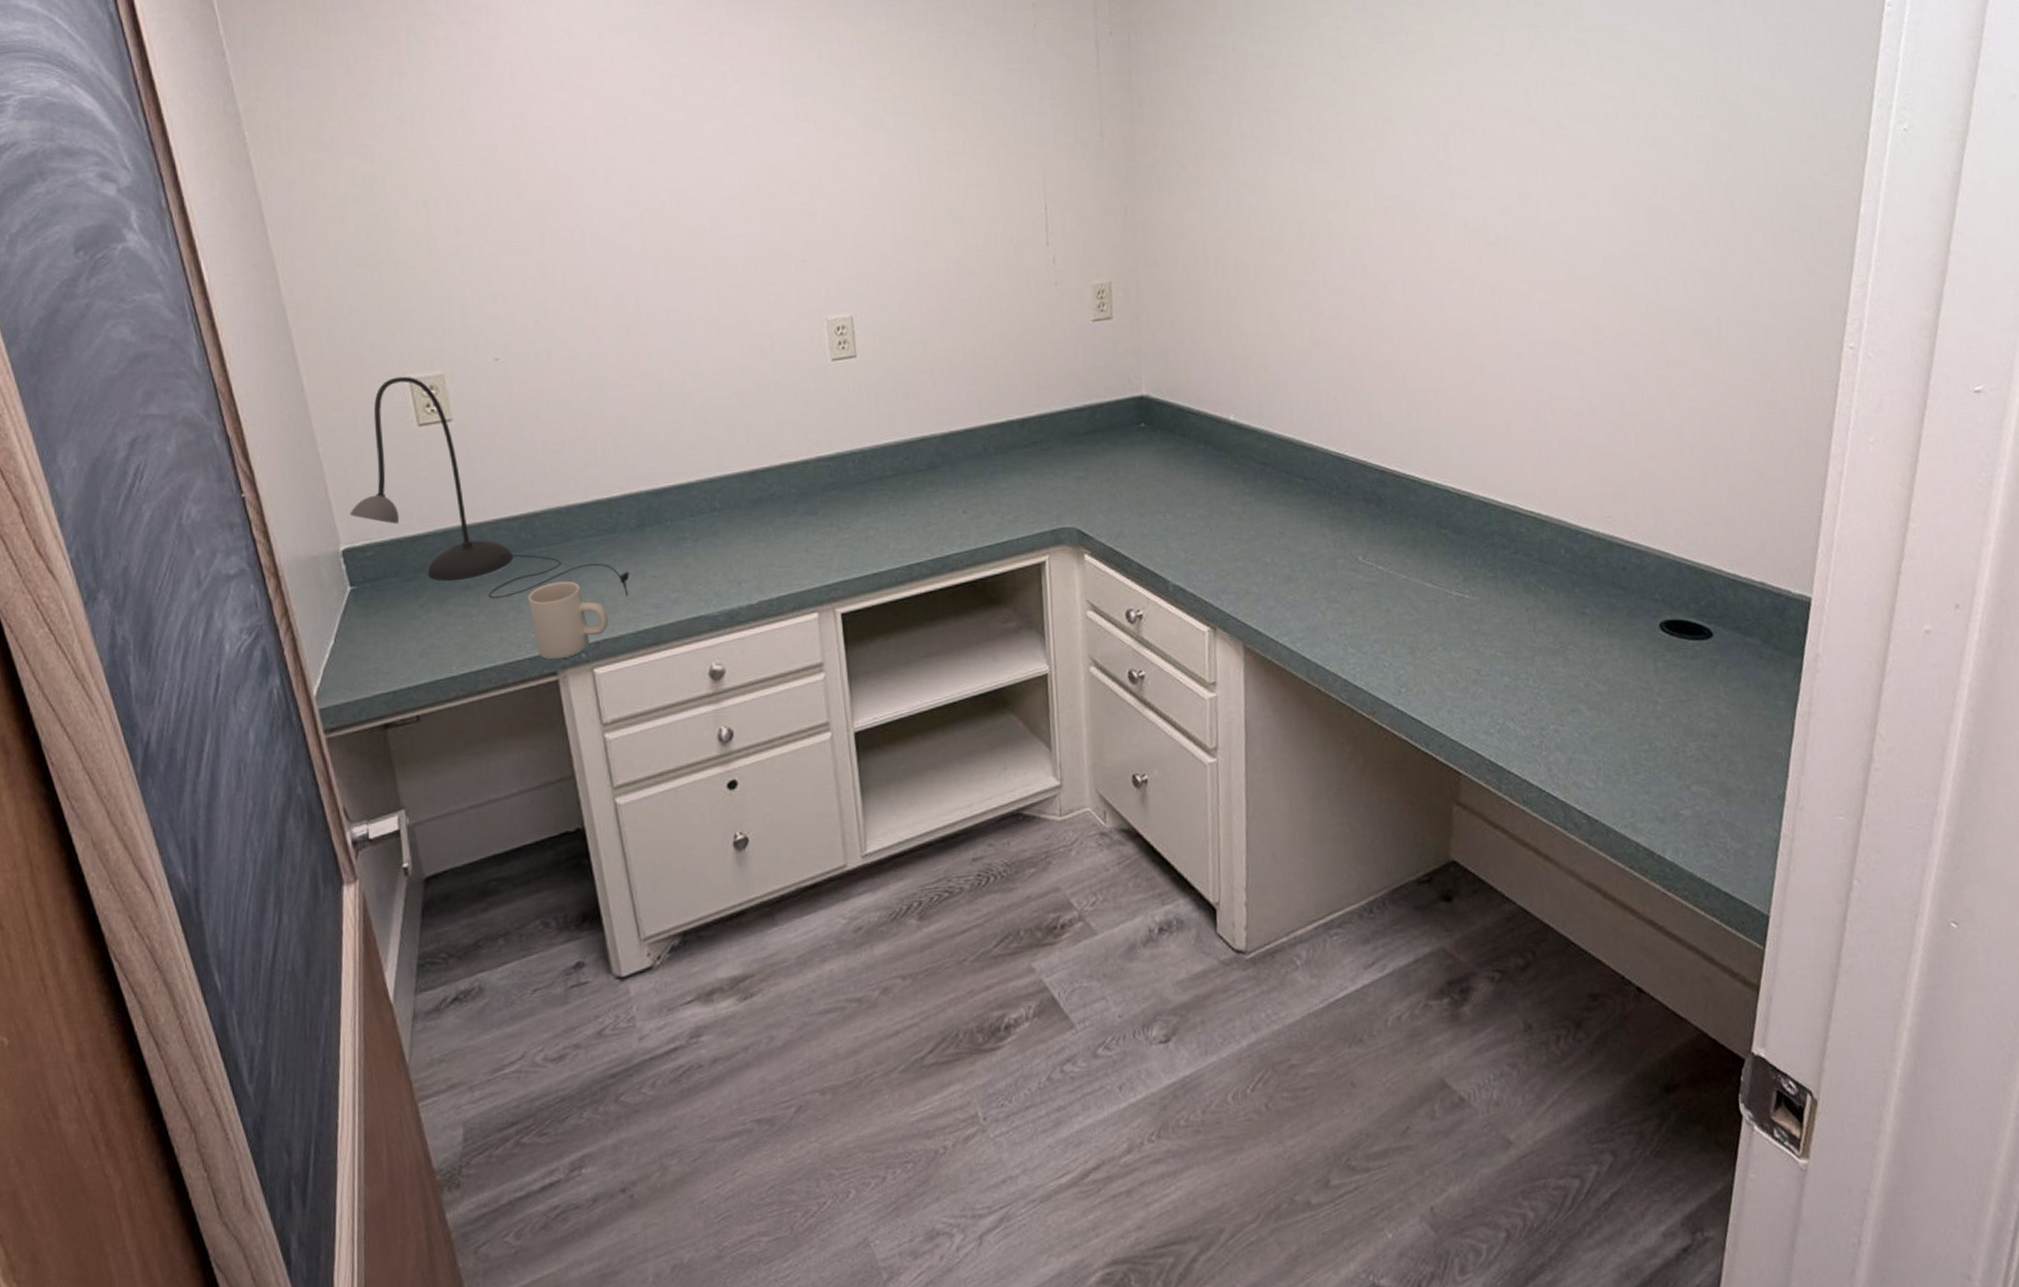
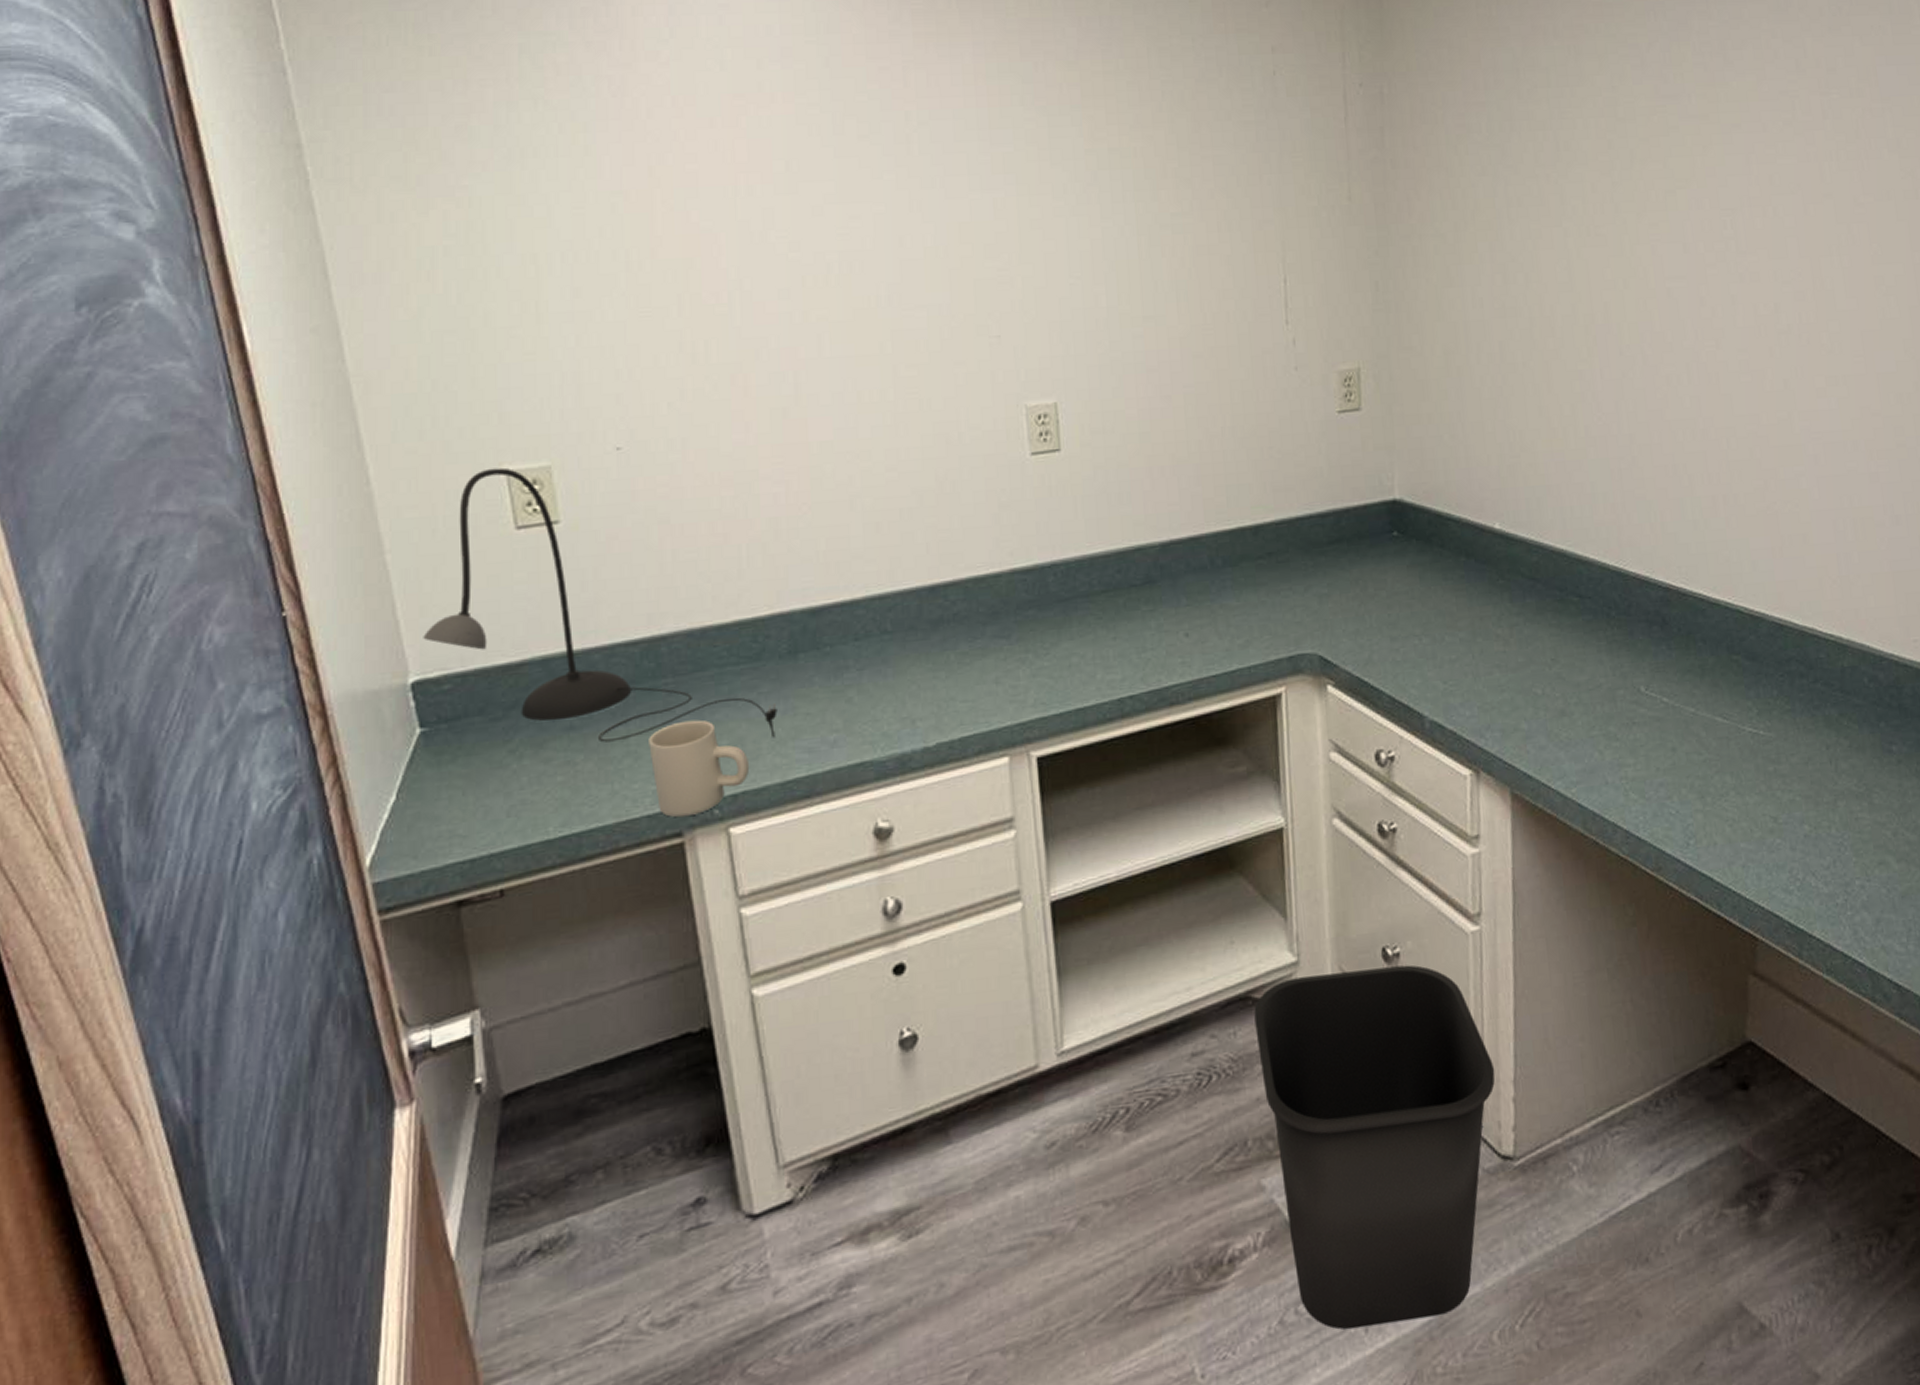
waste bin: none [1024,790,1230,1087] -> present [1254,965,1495,1330]

